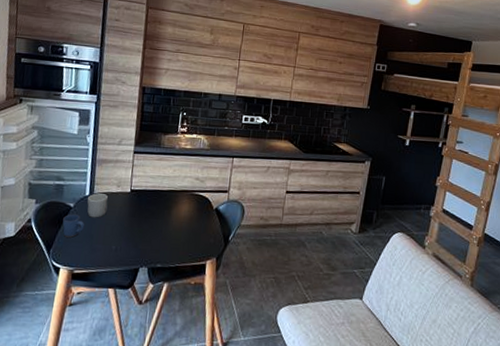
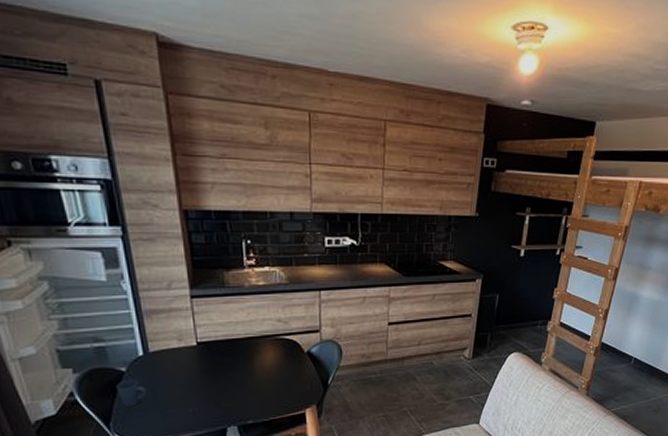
mug: present [87,193,108,218] -> none [141,351,172,381]

